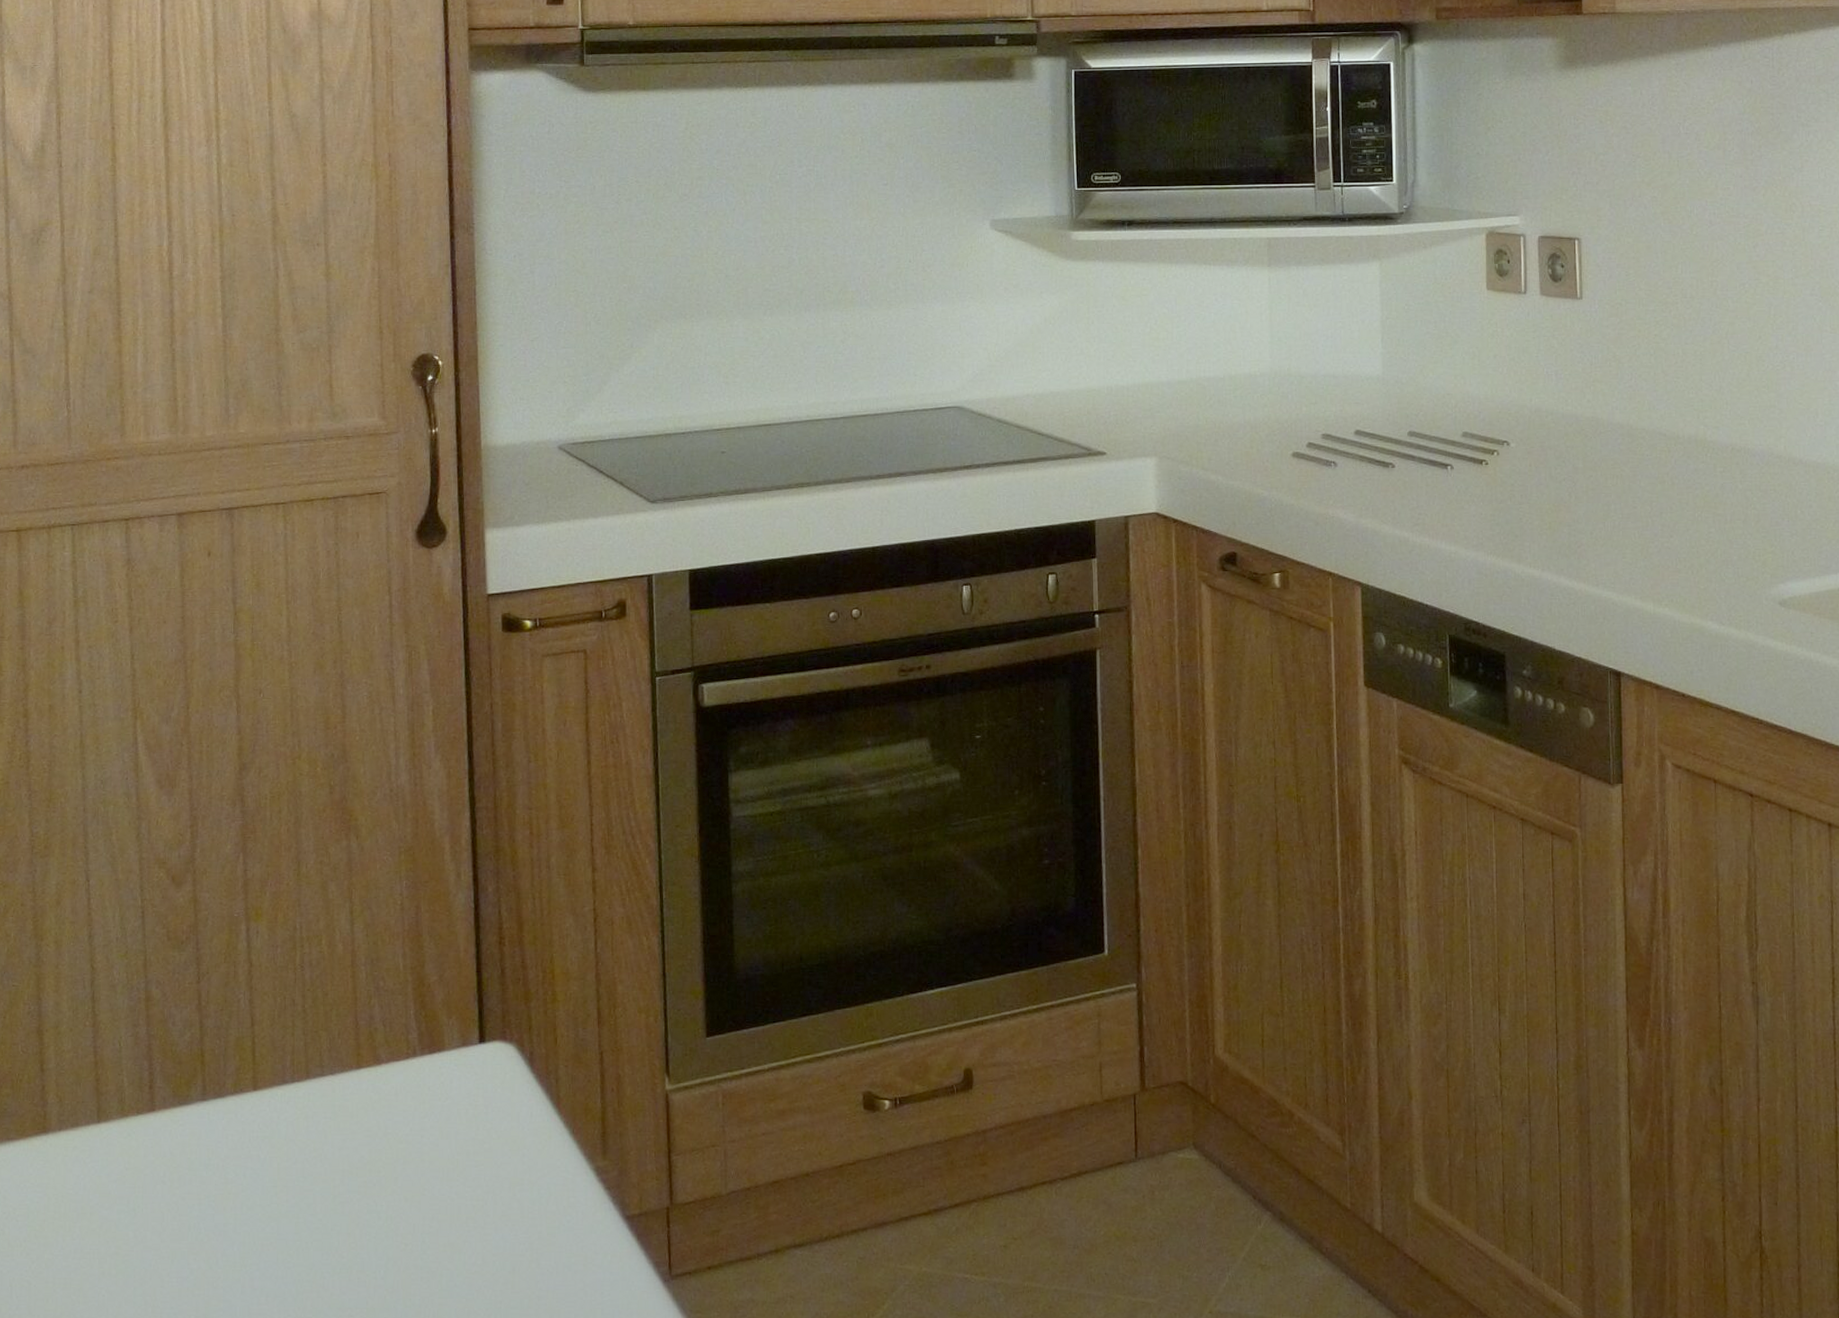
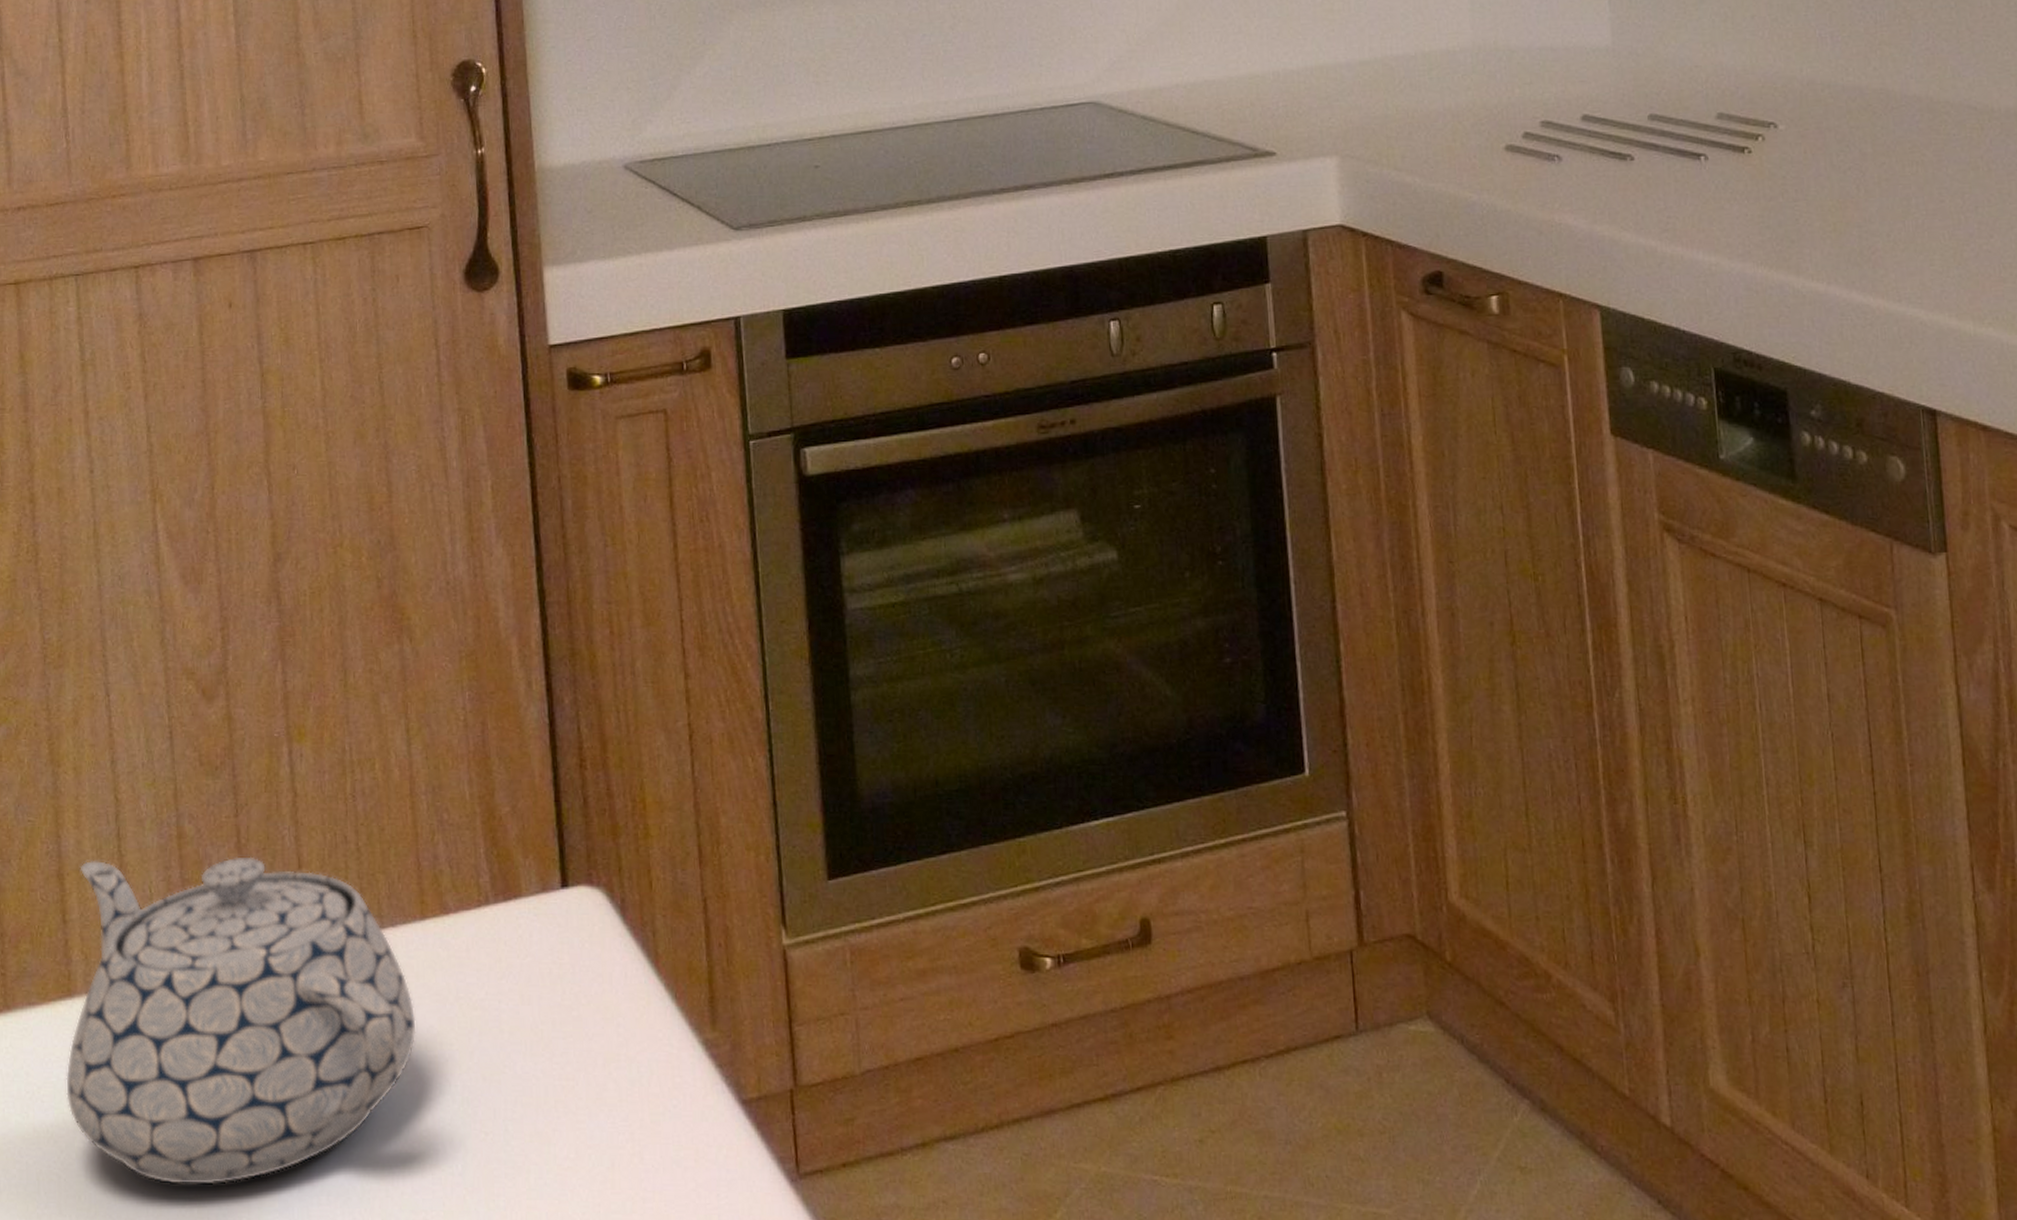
teapot: none [39,1016,349,1289] -> present [66,856,416,1185]

